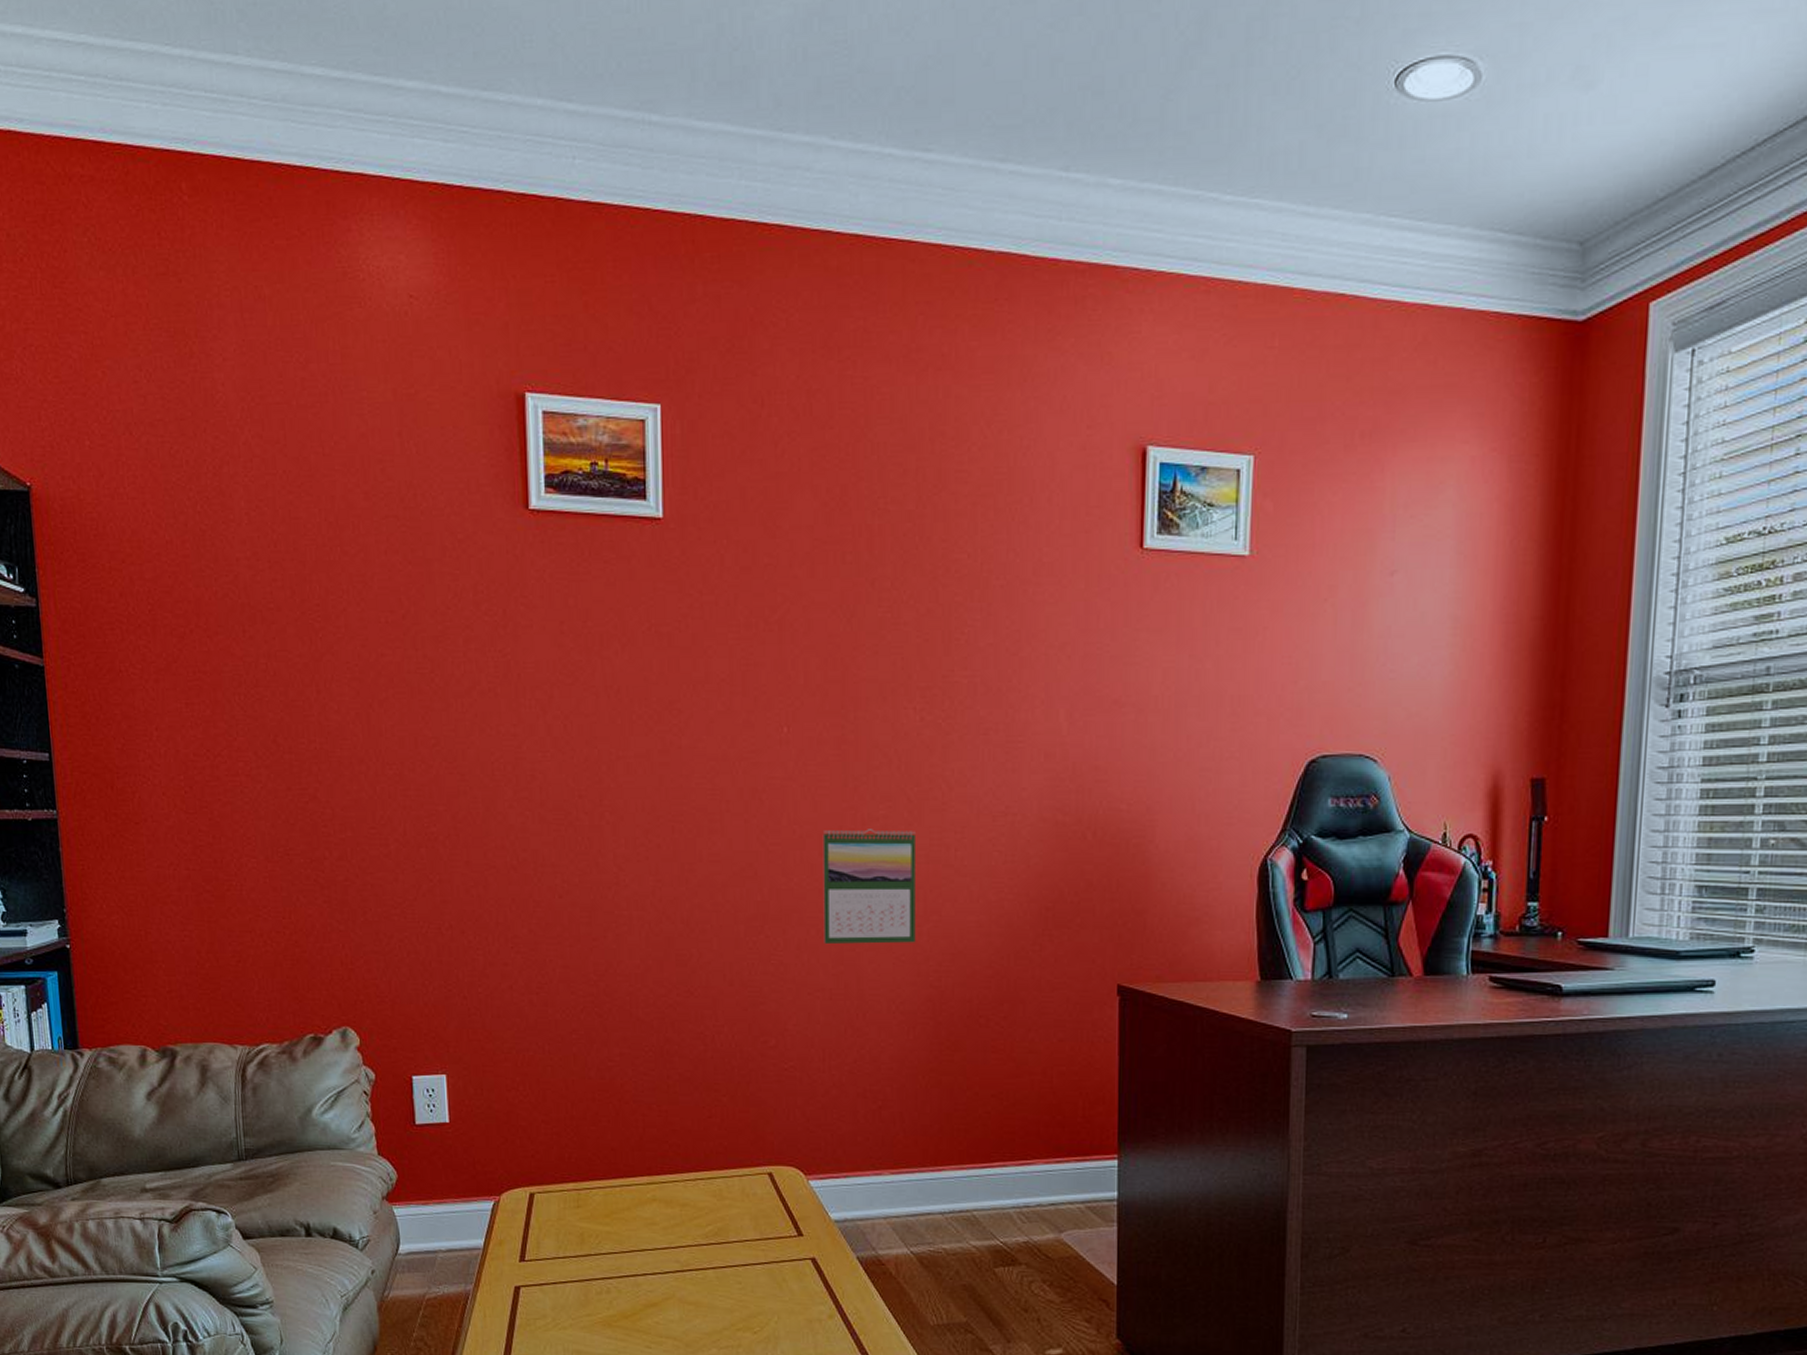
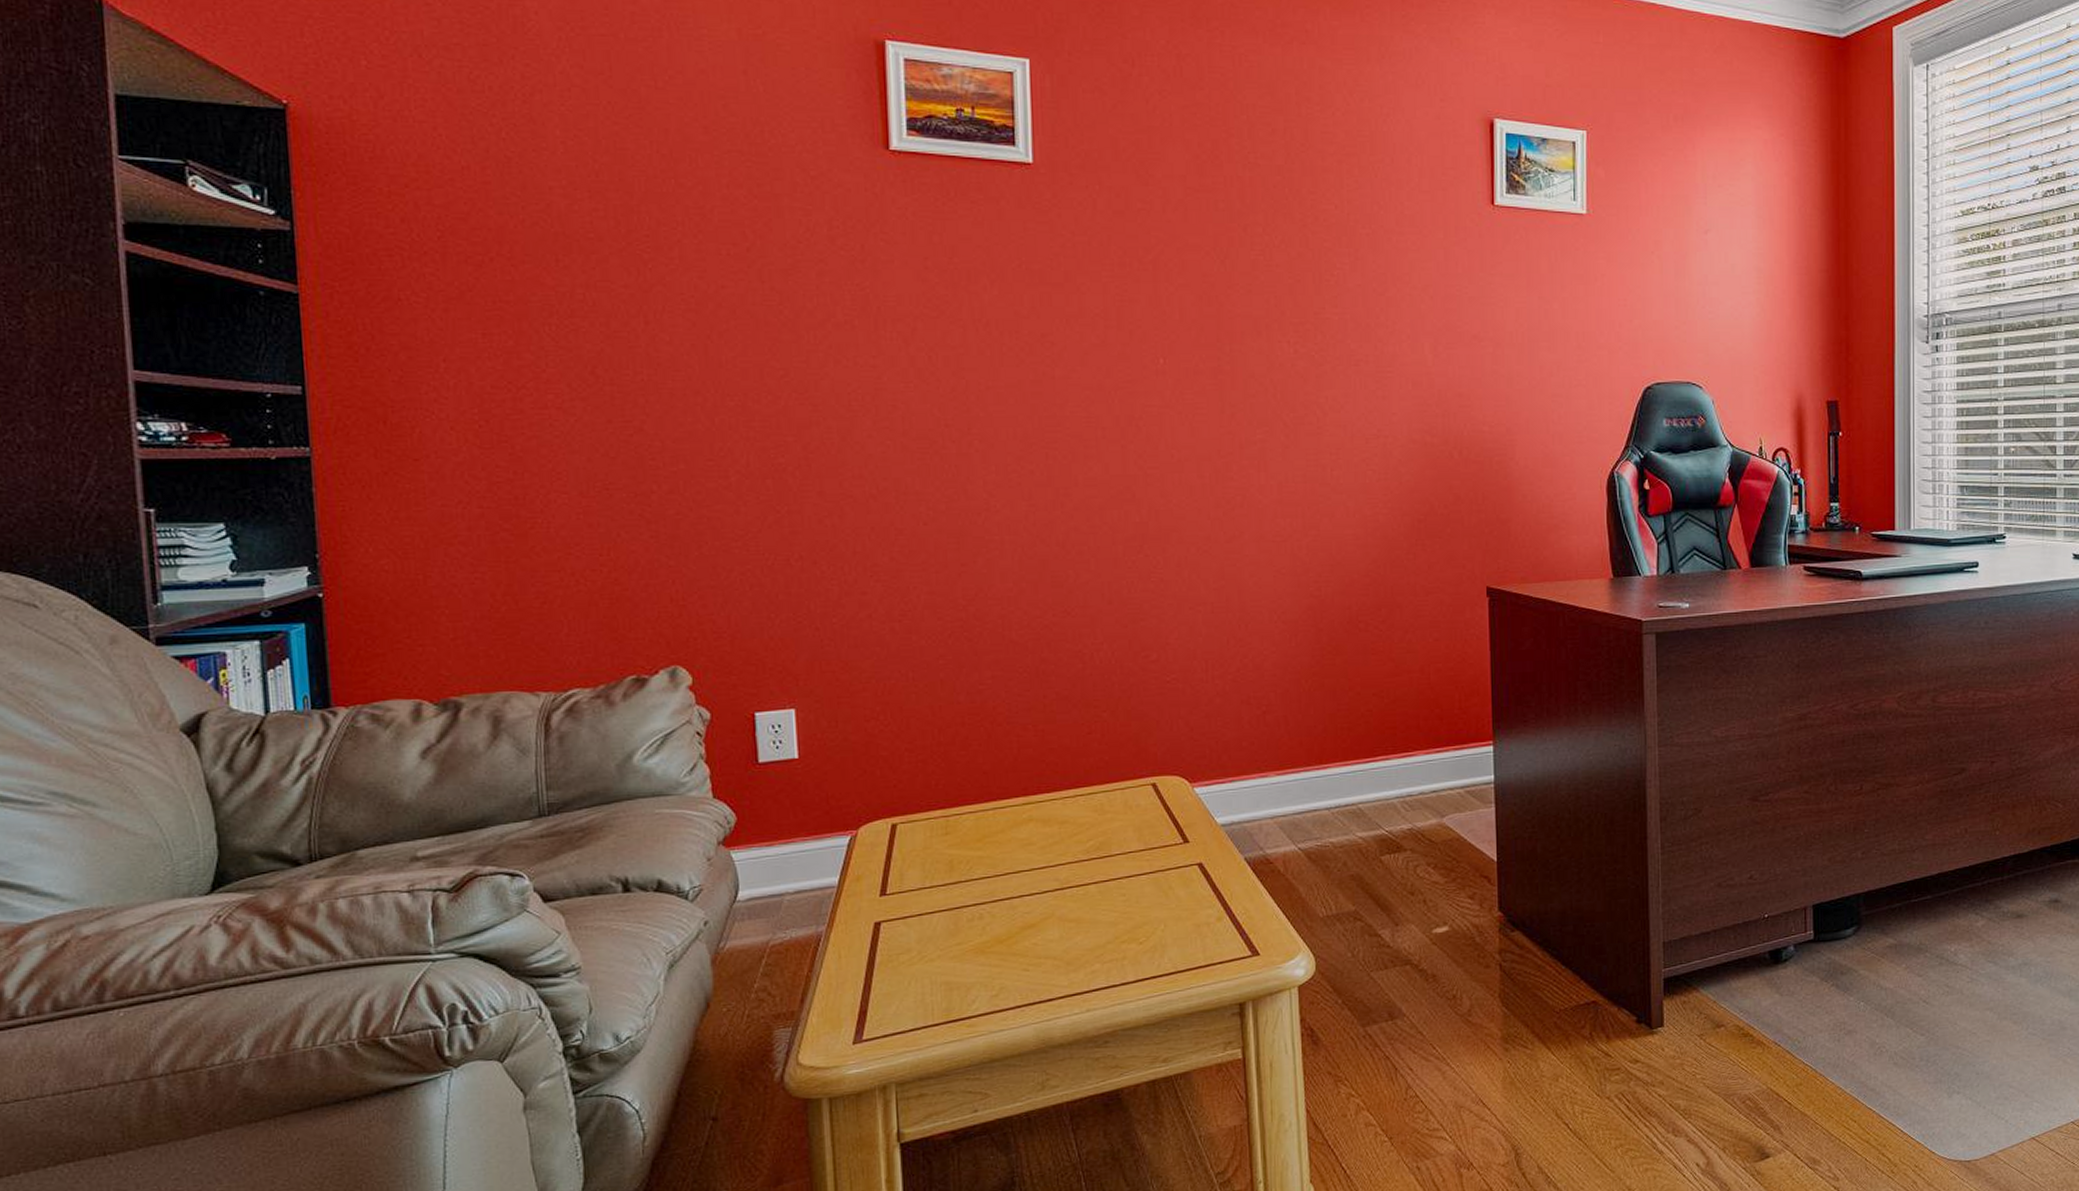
calendar: present [822,829,916,945] -> none [1201,452,1295,561]

